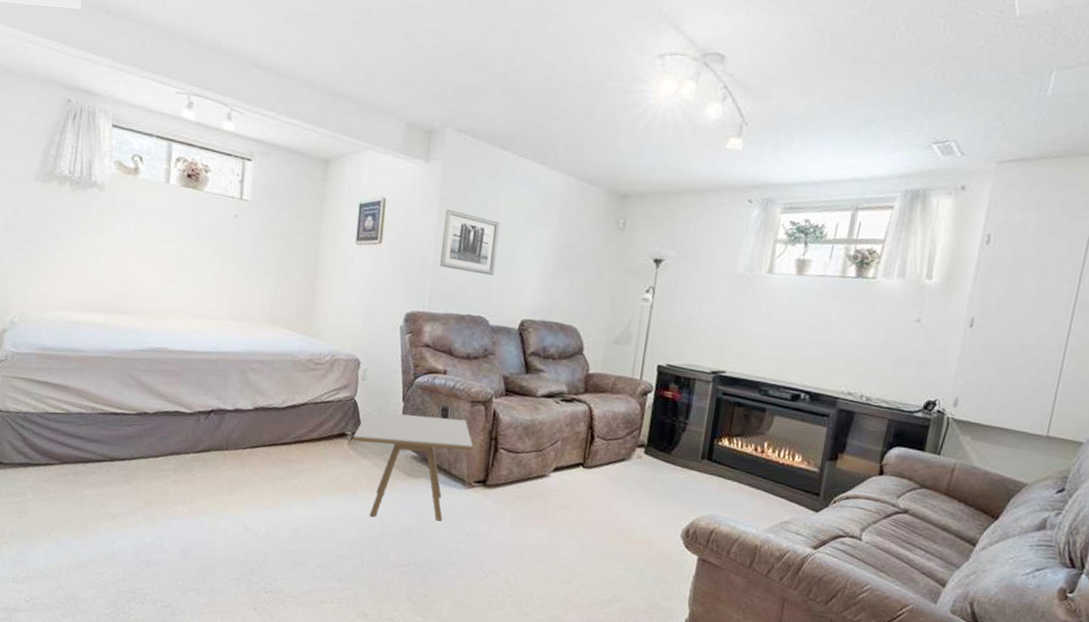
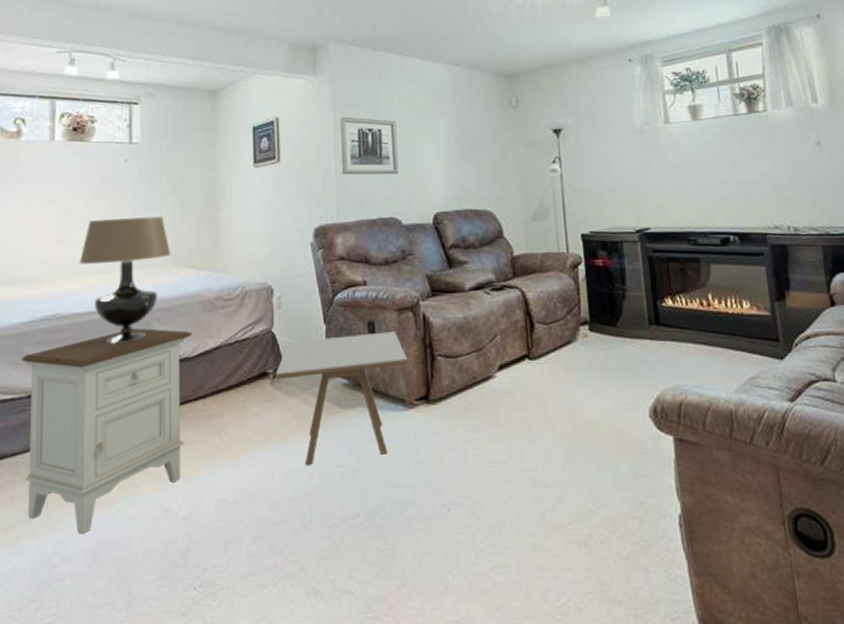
nightstand: none [131,373,284,533] -> present [21,328,193,534]
table lamp: none [186,268,271,385] -> present [79,216,171,344]

